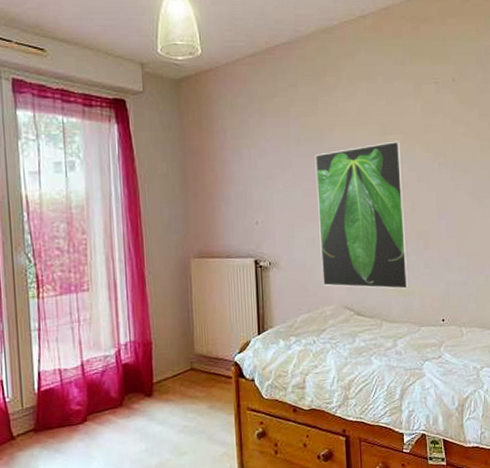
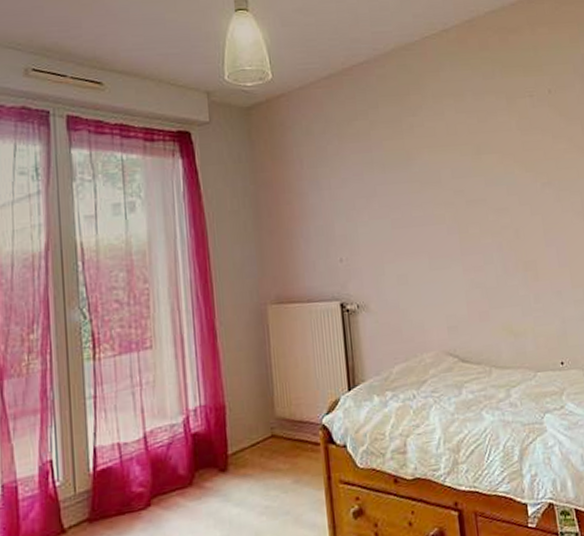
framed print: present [315,141,409,289] -> none [402,161,519,330]

